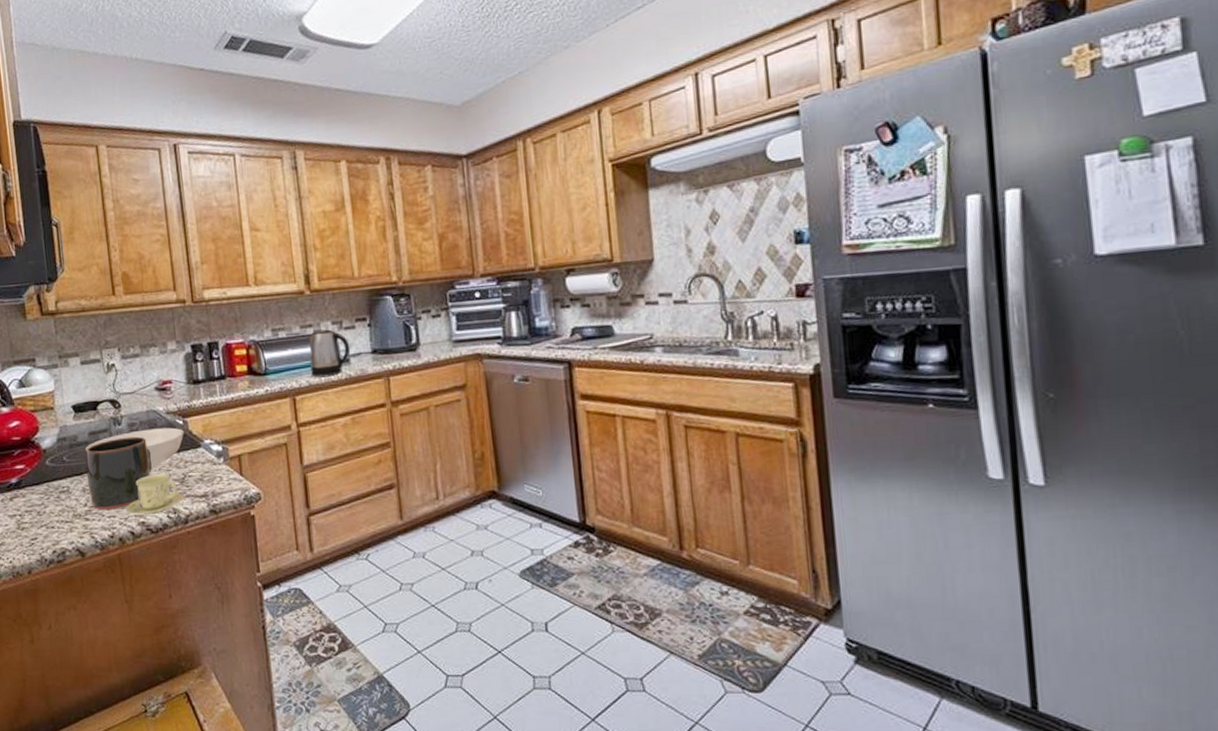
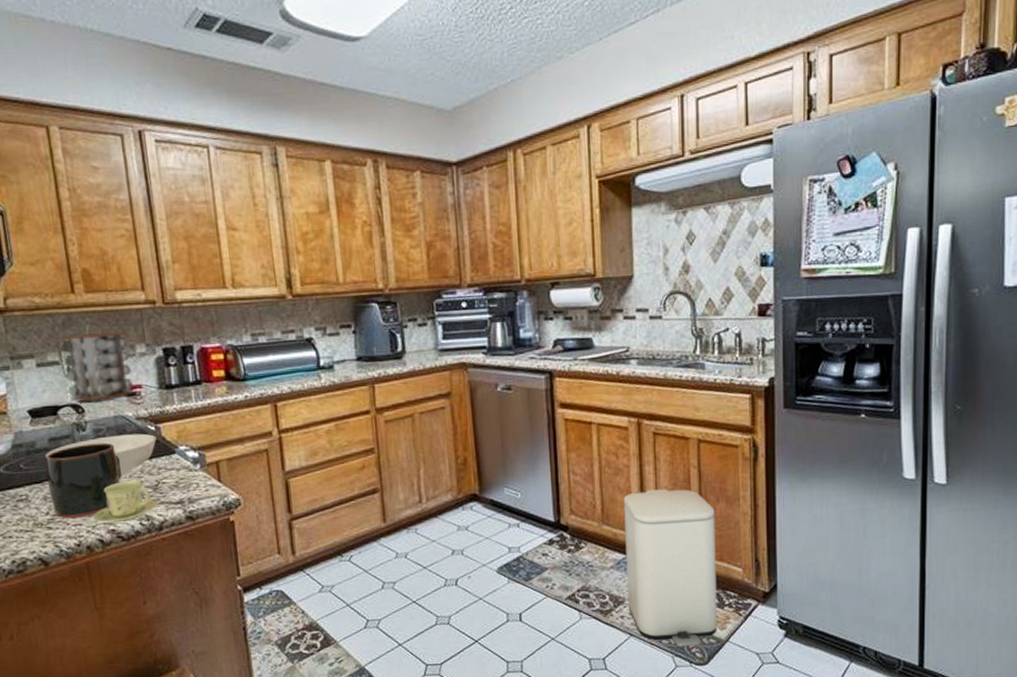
spice rack: none [103,322,165,398] -> present [61,322,134,403]
kettle: present [306,329,351,377] -> none [288,335,335,383]
pedal bin: none [655,488,772,670] -> present [623,489,718,648]

